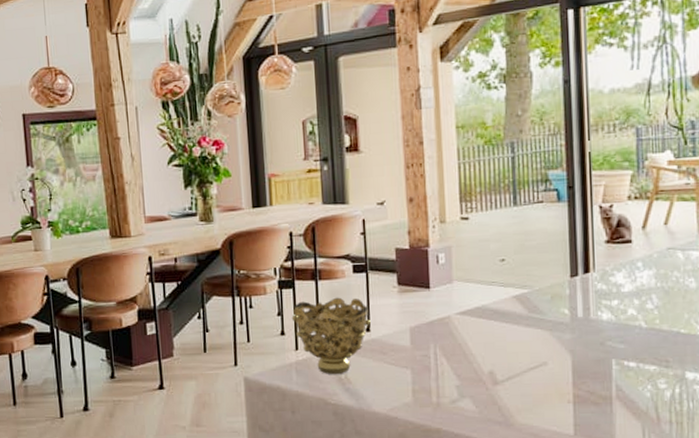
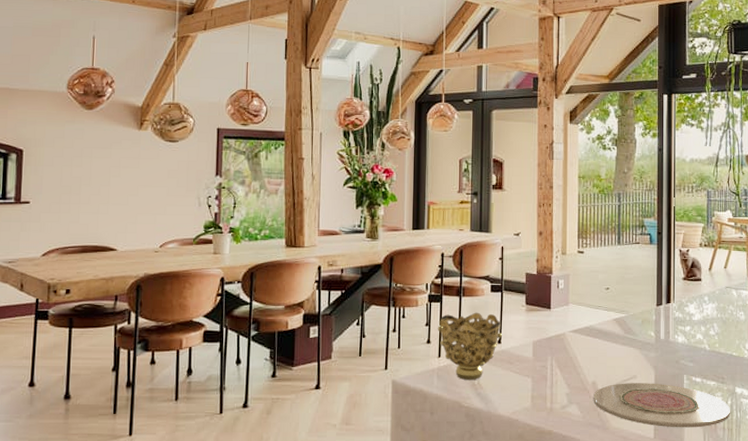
plate: none [491,370,679,423] -> present [593,383,730,428]

